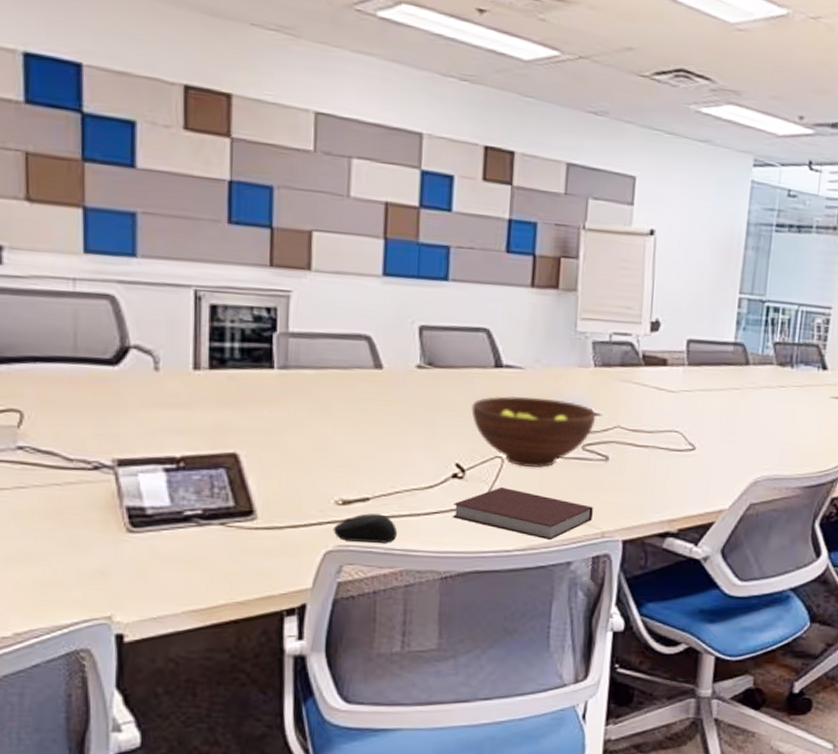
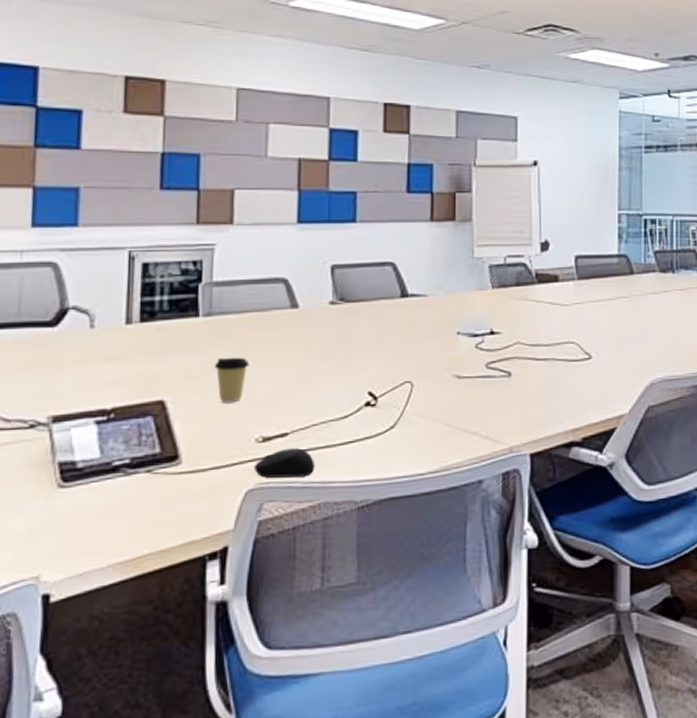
coffee cup: none [290,414,329,463] -> present [214,357,250,403]
notebook: present [452,486,593,541] -> none [367,410,500,460]
fruit bowl: present [471,395,597,468] -> none [381,322,497,390]

